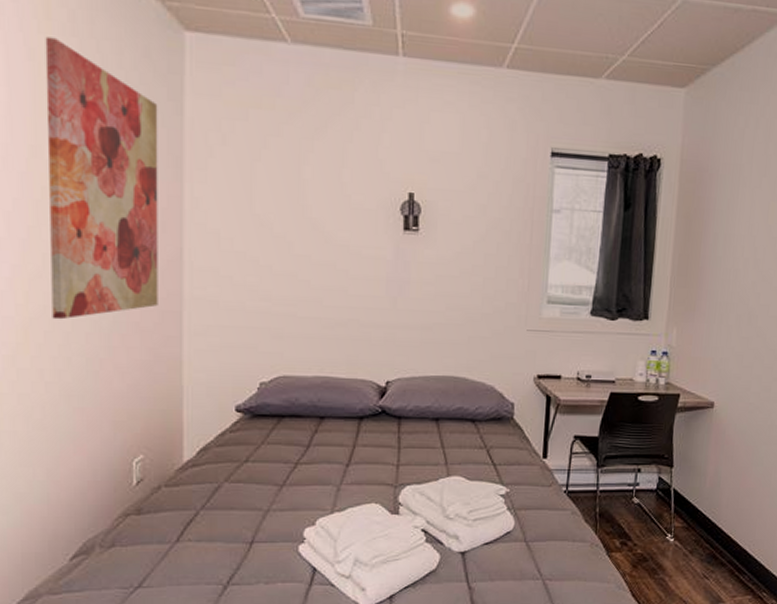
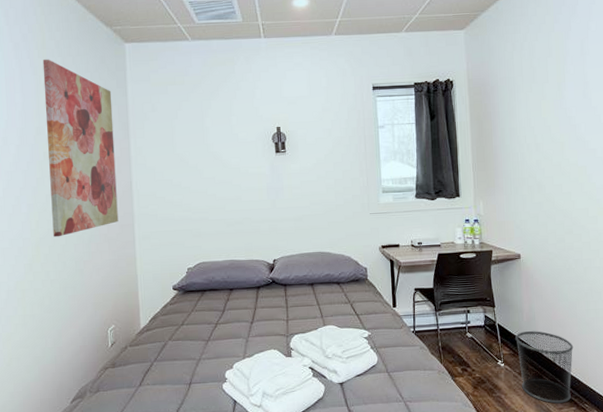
waste bin: none [691,500,761,590] -> present [515,331,574,404]

